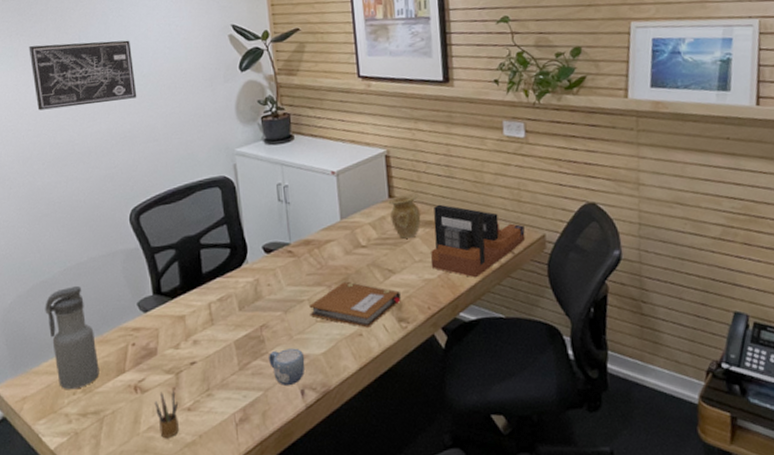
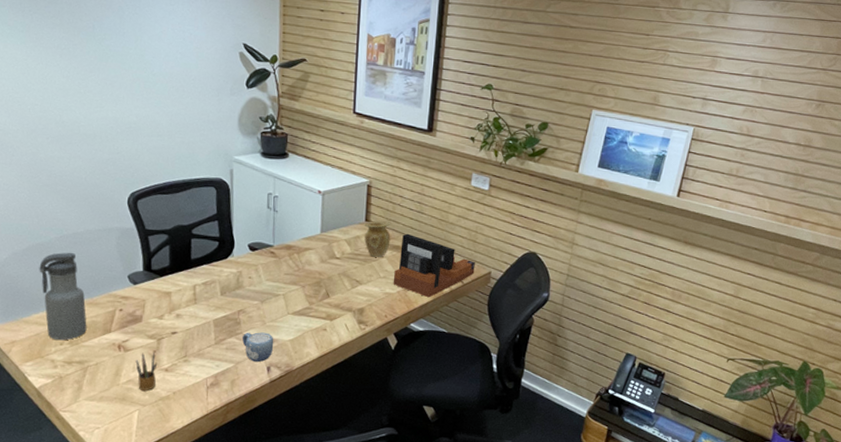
wall art: present [29,40,137,111] -> none [41,24,146,94]
notebook: present [309,281,401,328] -> none [283,284,364,325]

